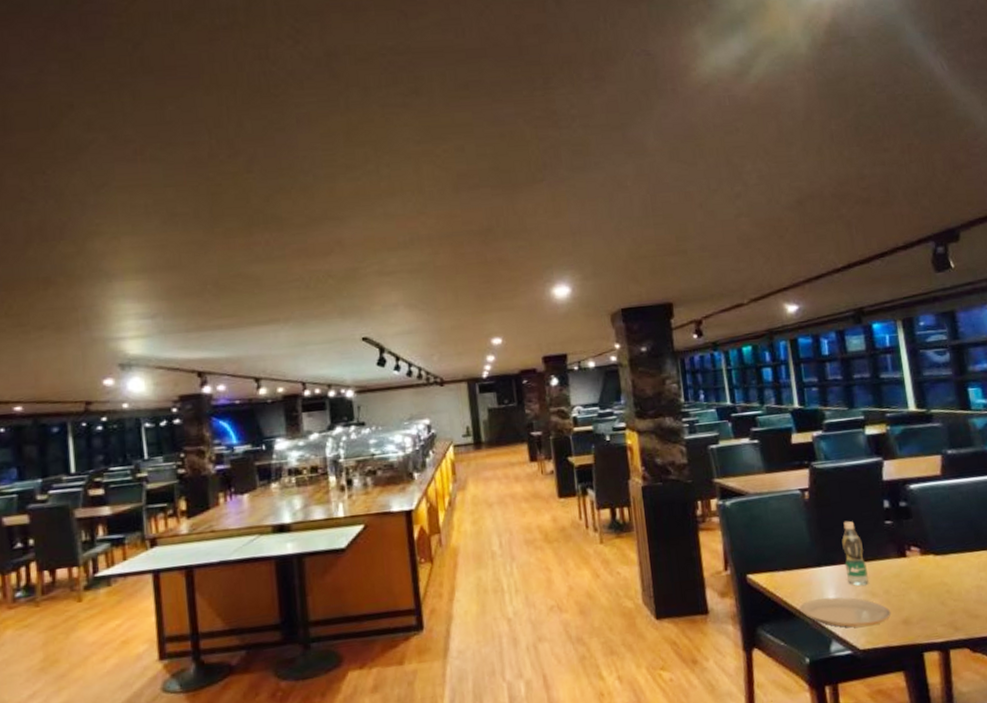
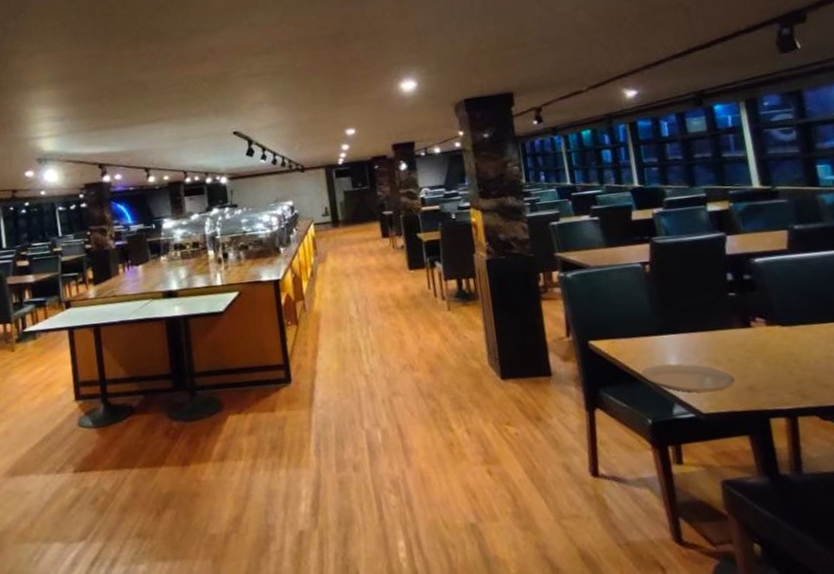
bottle: present [841,520,869,587] -> none [683,292,712,355]

